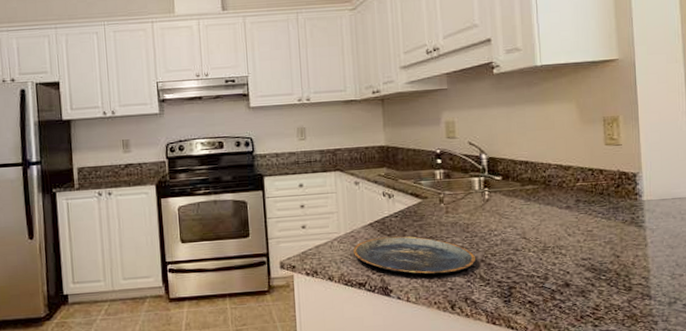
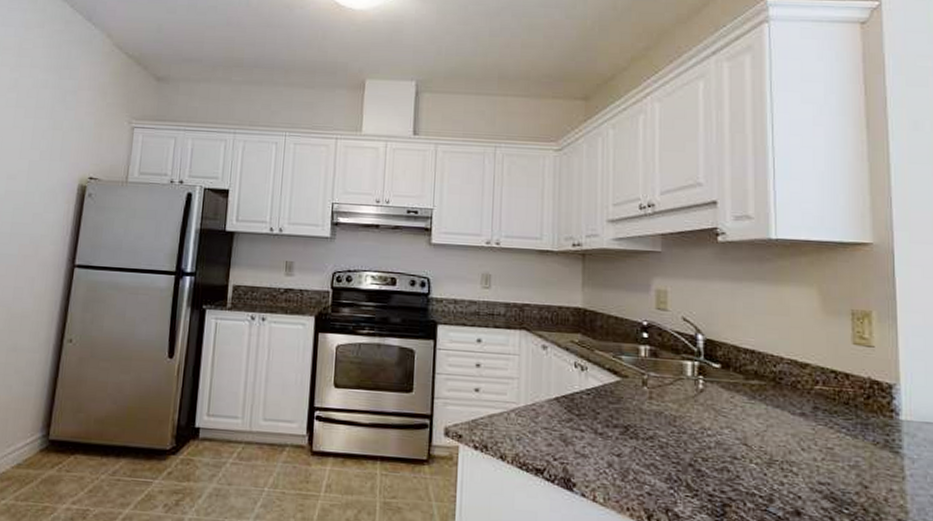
plate: present [352,236,475,275] -> none [532,416,682,474]

